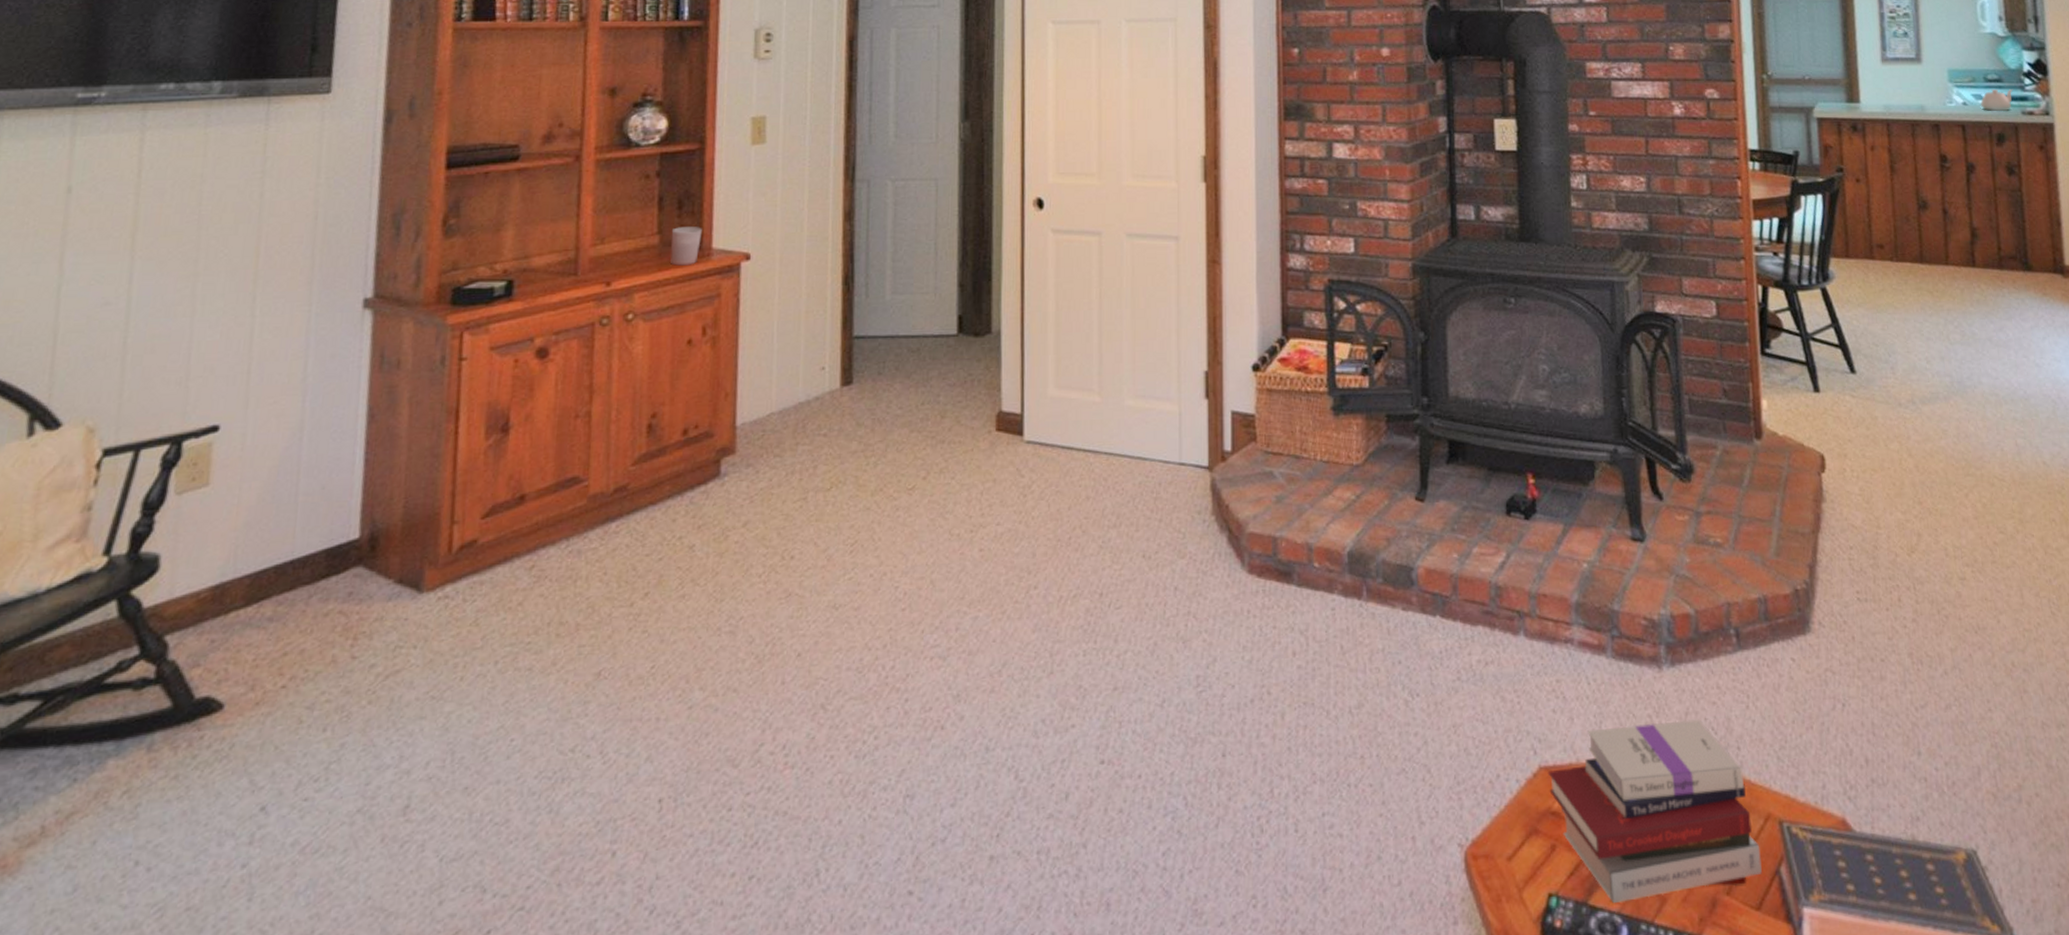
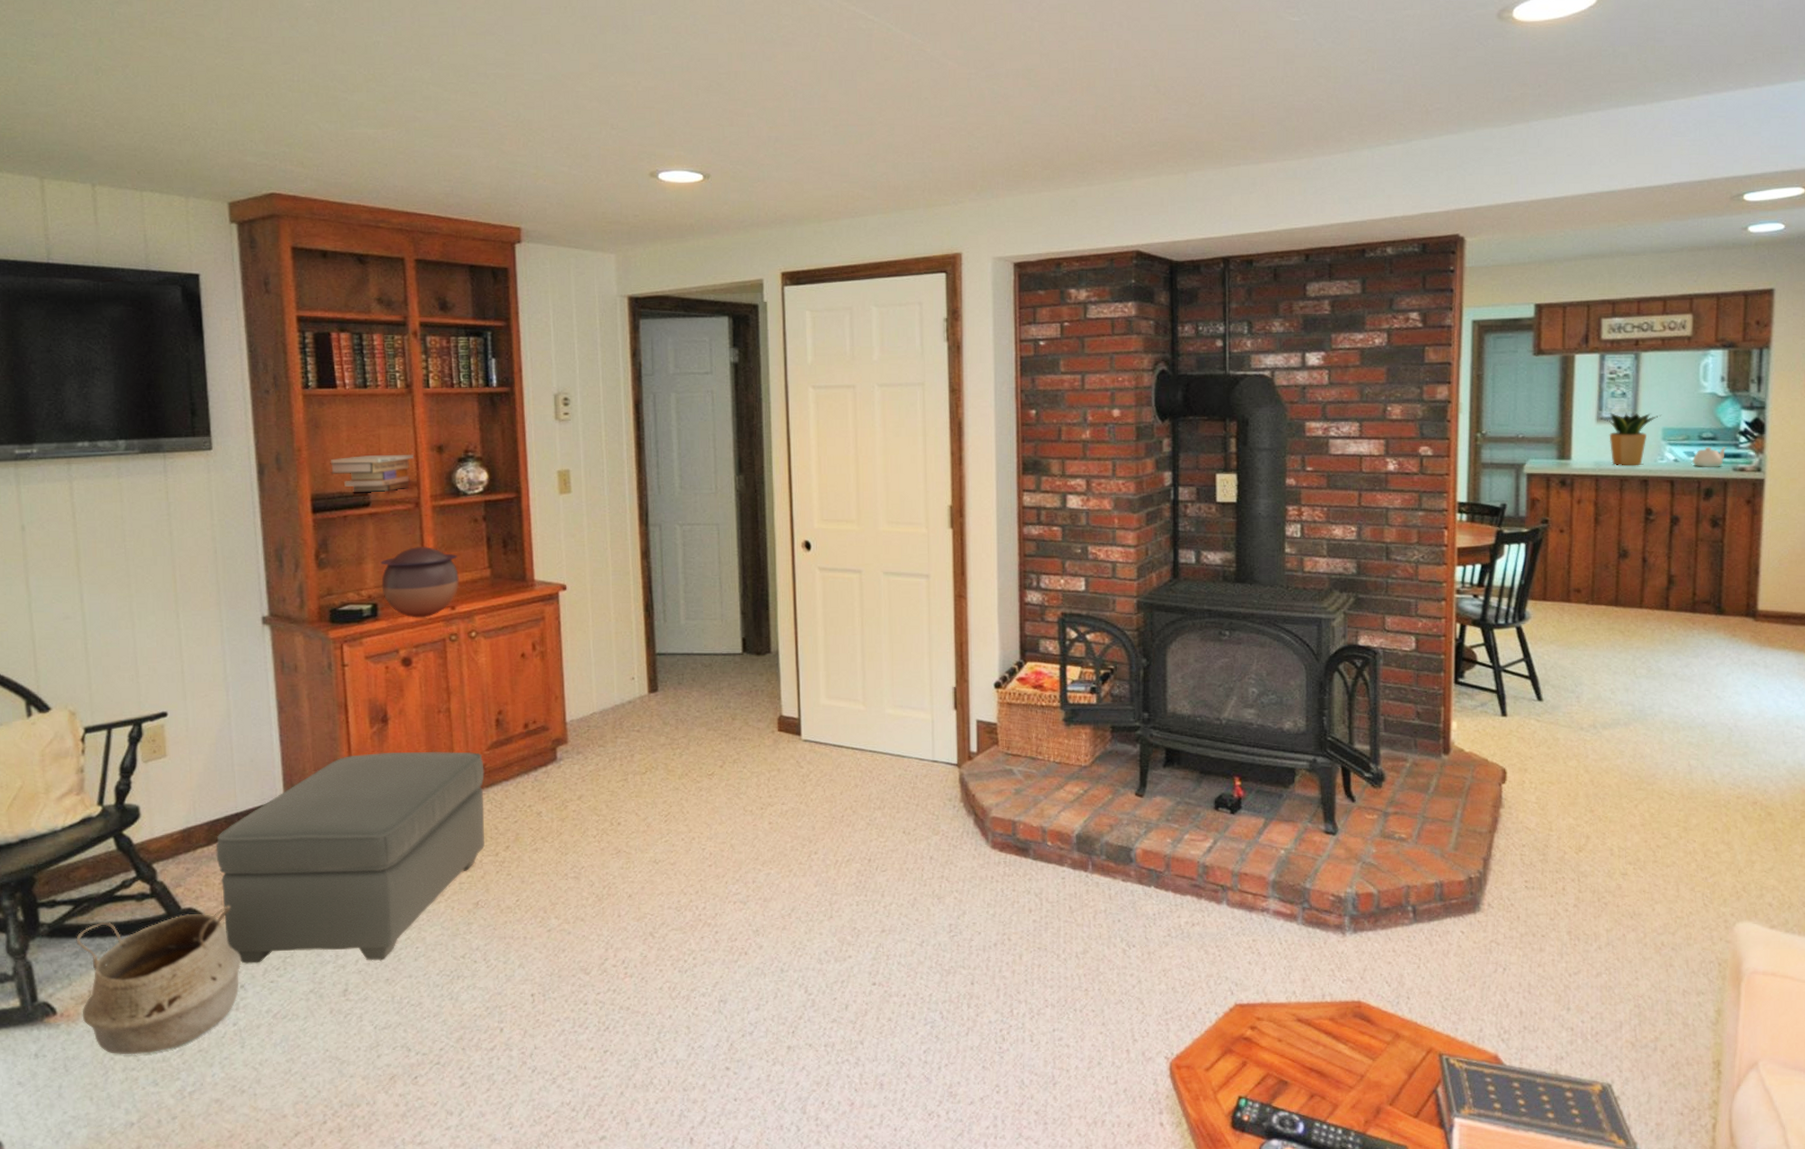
woven basket: none [24,691,268,922] -> present [76,906,242,1055]
ottoman: none [251,468,627,775] -> present [216,751,485,964]
books: none [476,98,580,145] -> present [330,454,414,493]
decorative bowl: none [521,208,621,297] -> present [380,546,460,618]
candle holder: present [670,227,702,266] -> none [500,562,525,594]
books: present [1548,719,1762,903] -> none [1243,974,1421,1106]
potted plant: none [1885,53,1946,111] -> present [1600,413,1662,467]

